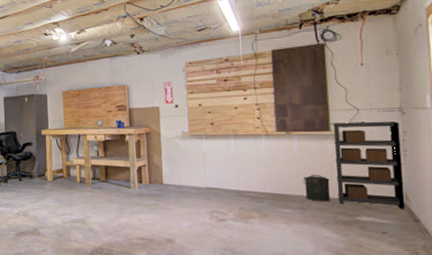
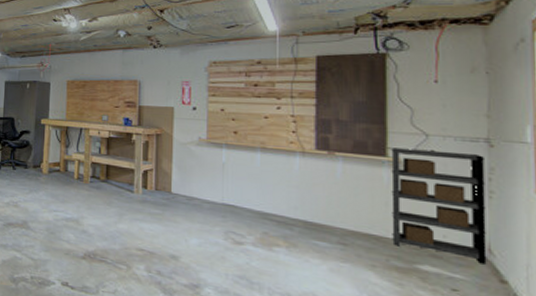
canister: present [302,175,330,202] -> none [345,206,383,241]

